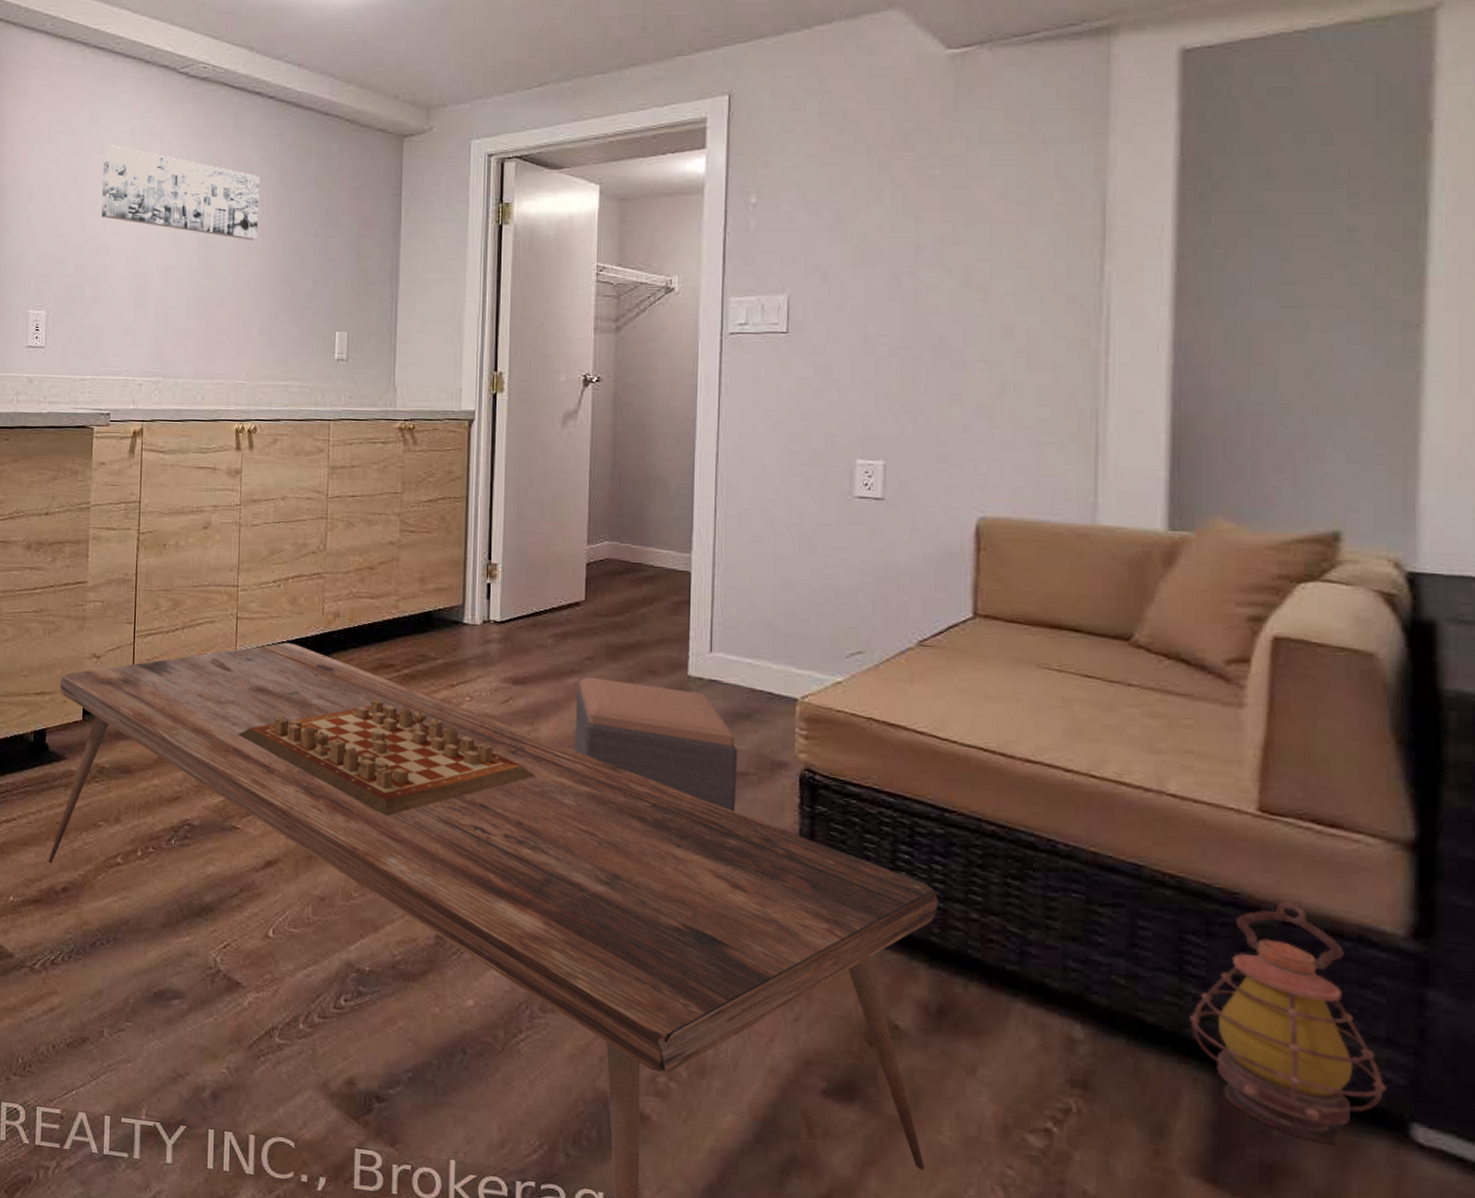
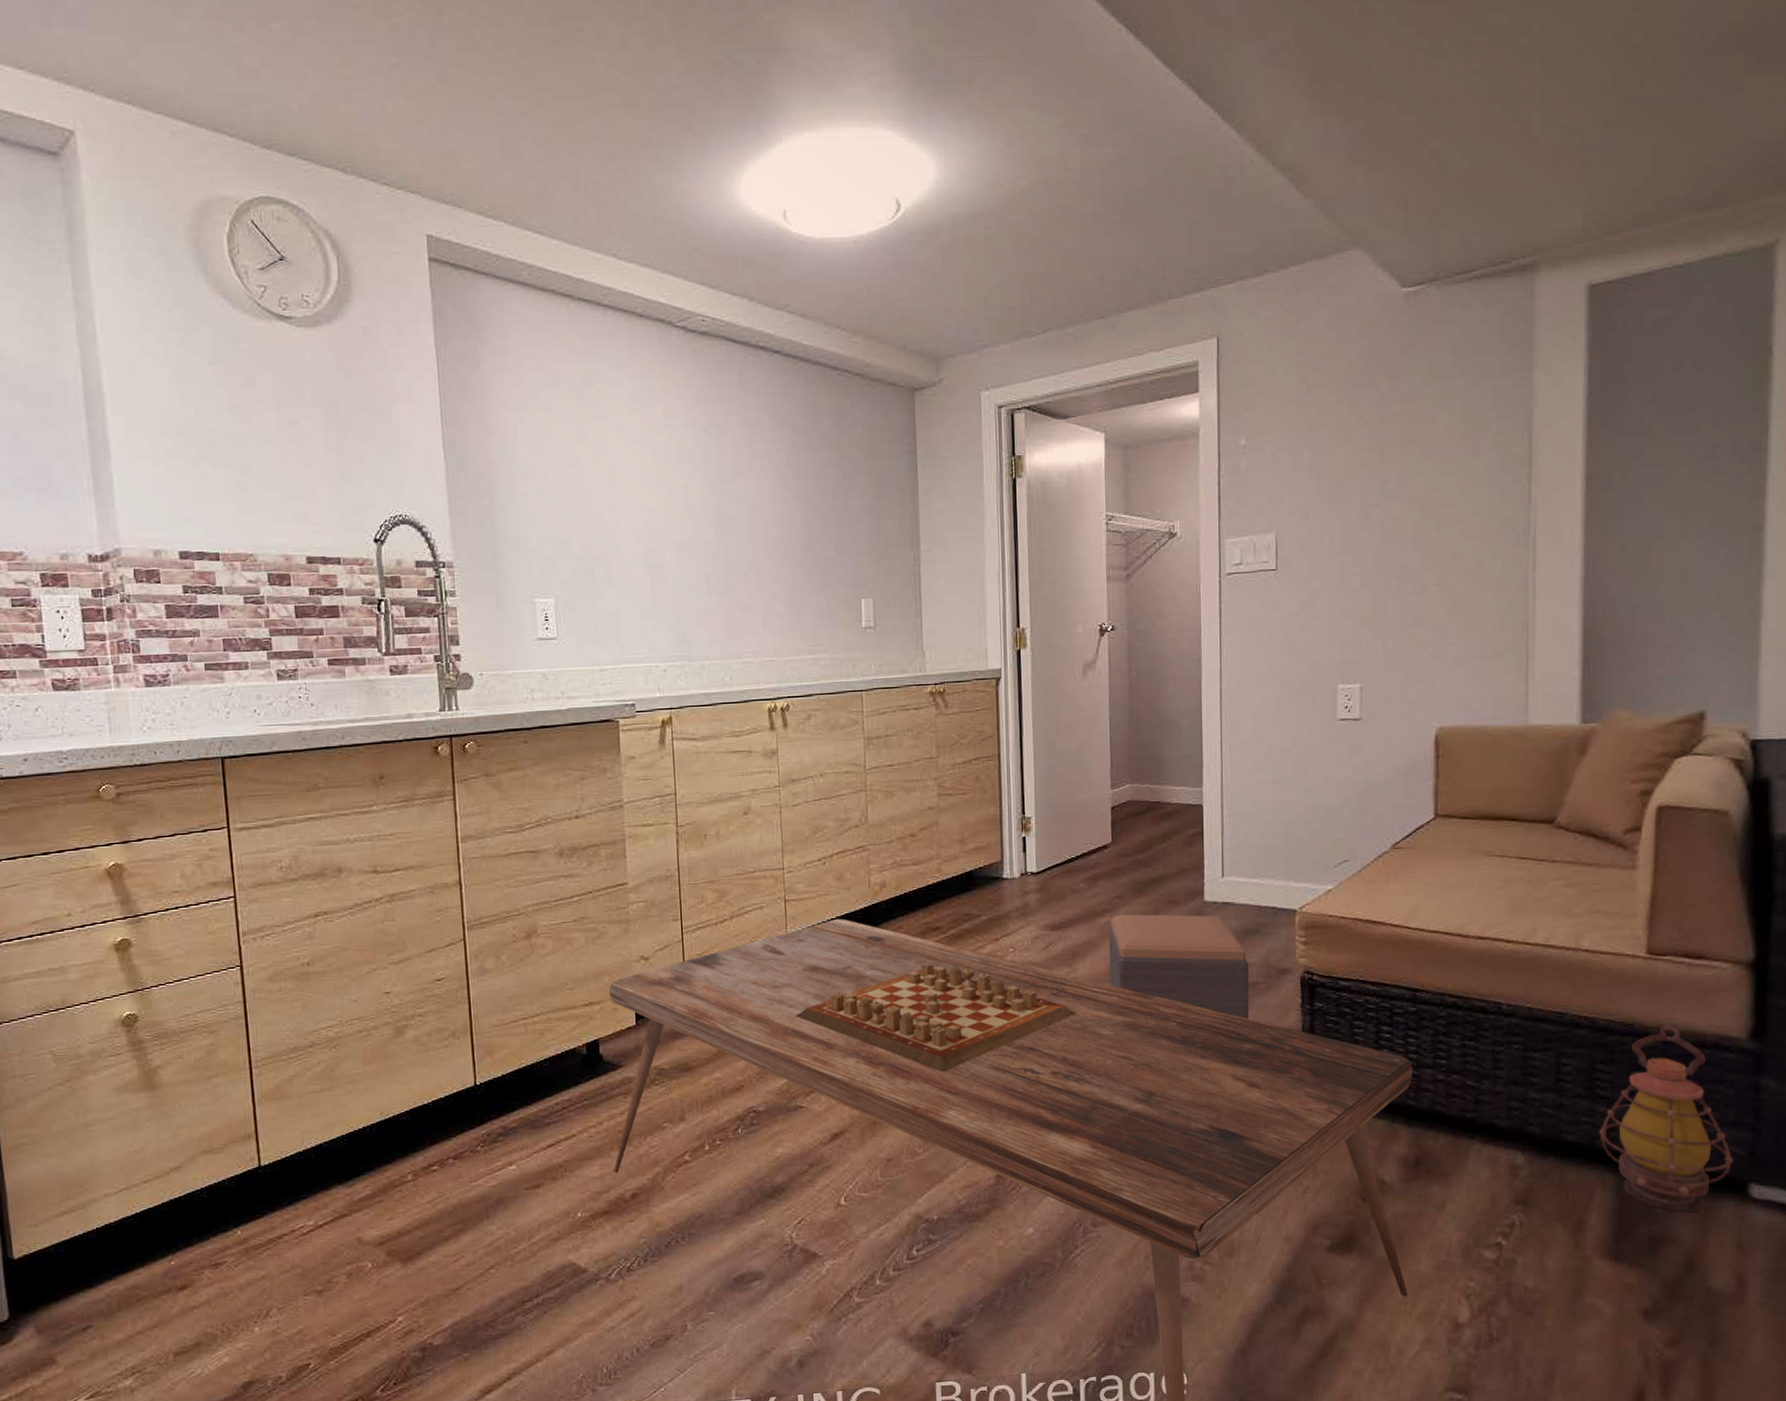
wall art: present [102,145,260,241] -> none [601,410,774,508]

